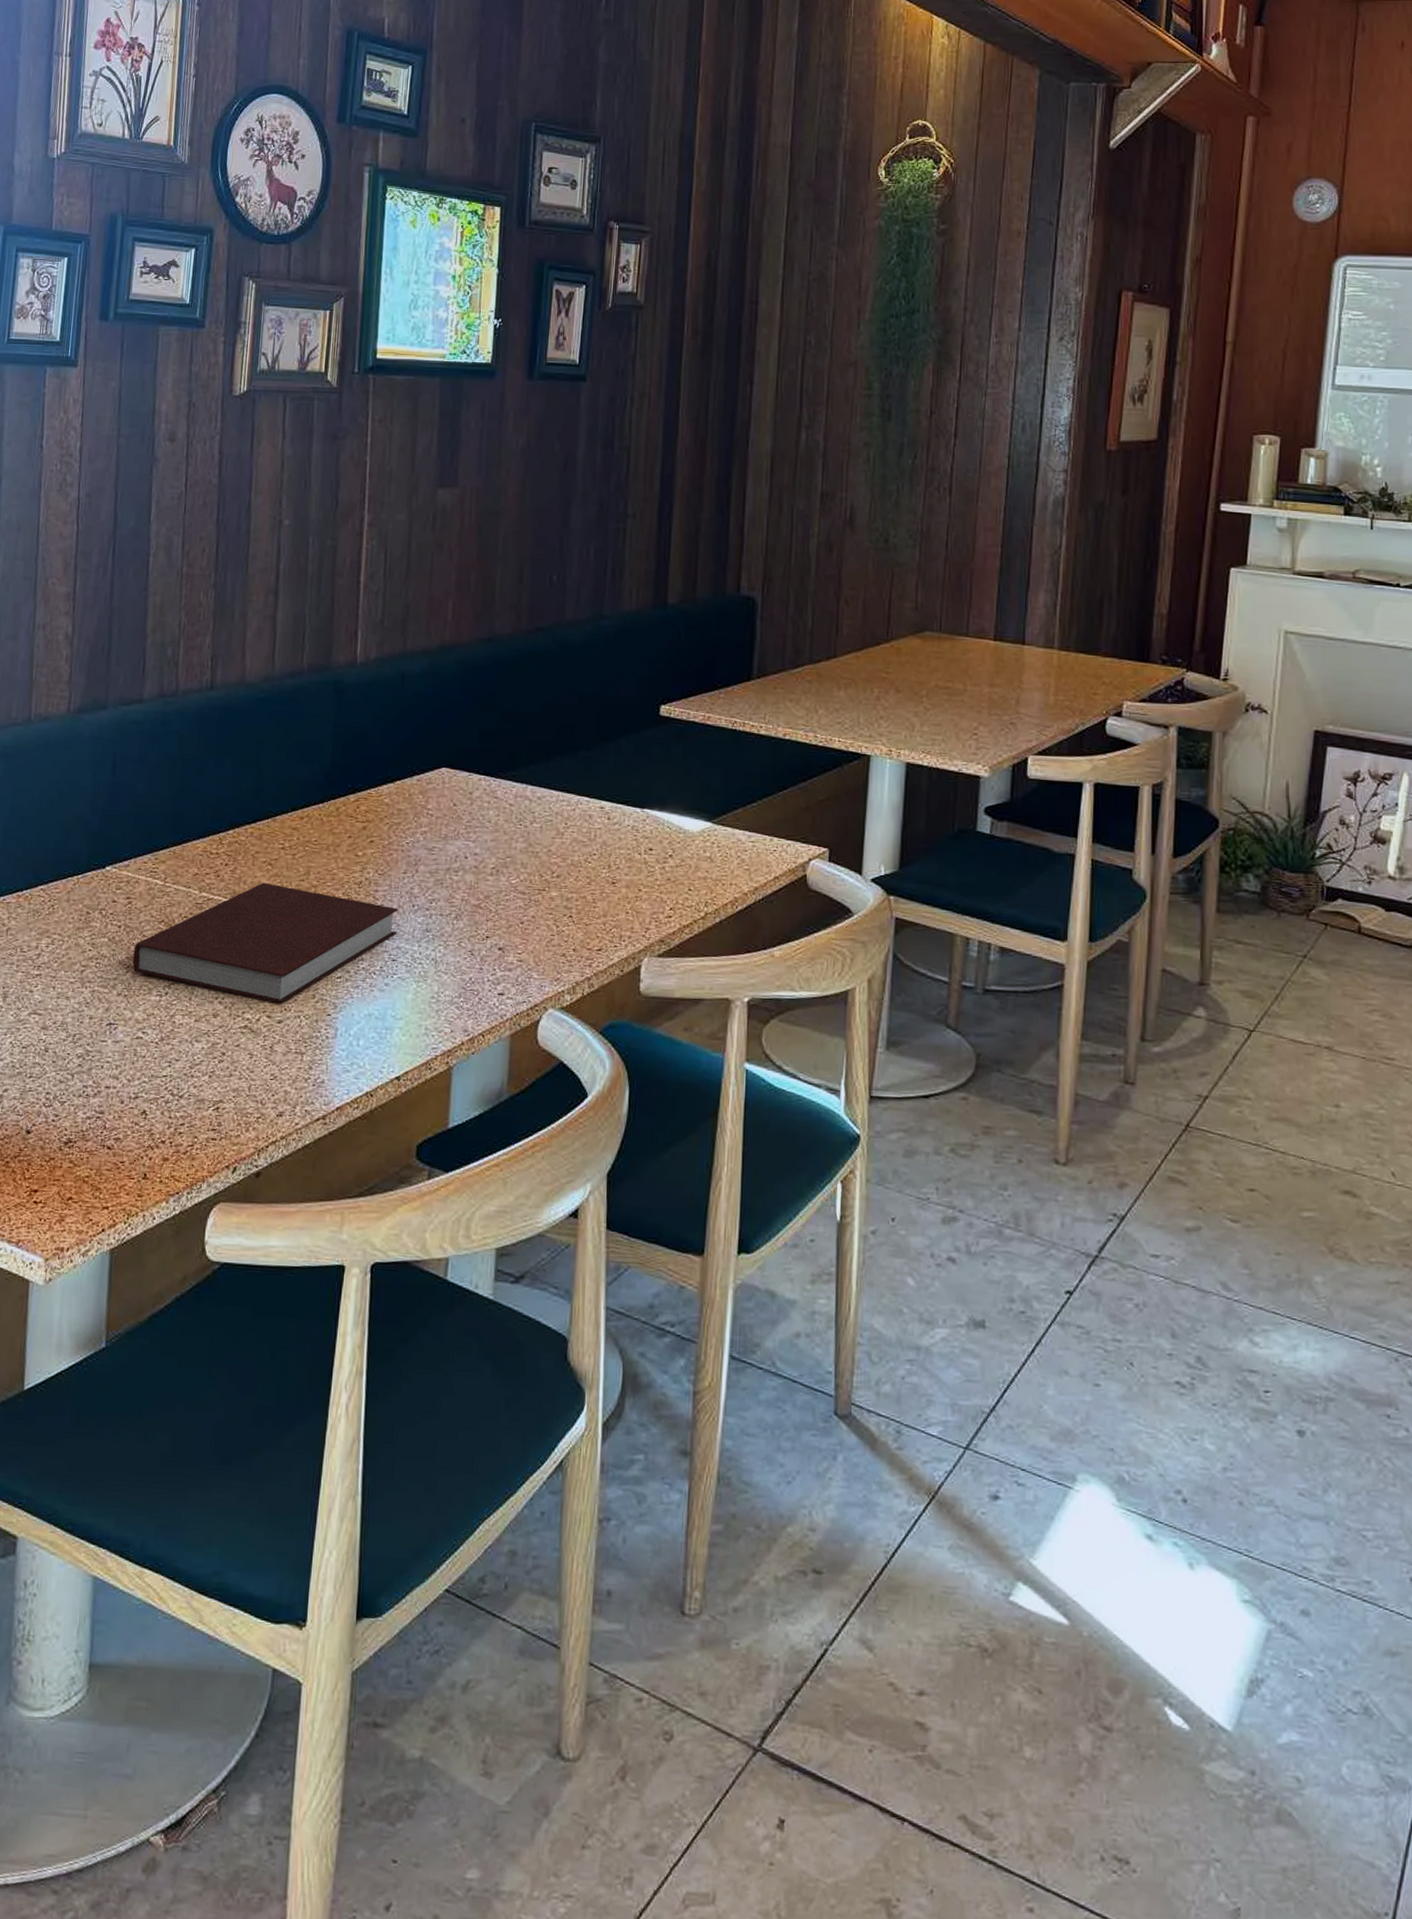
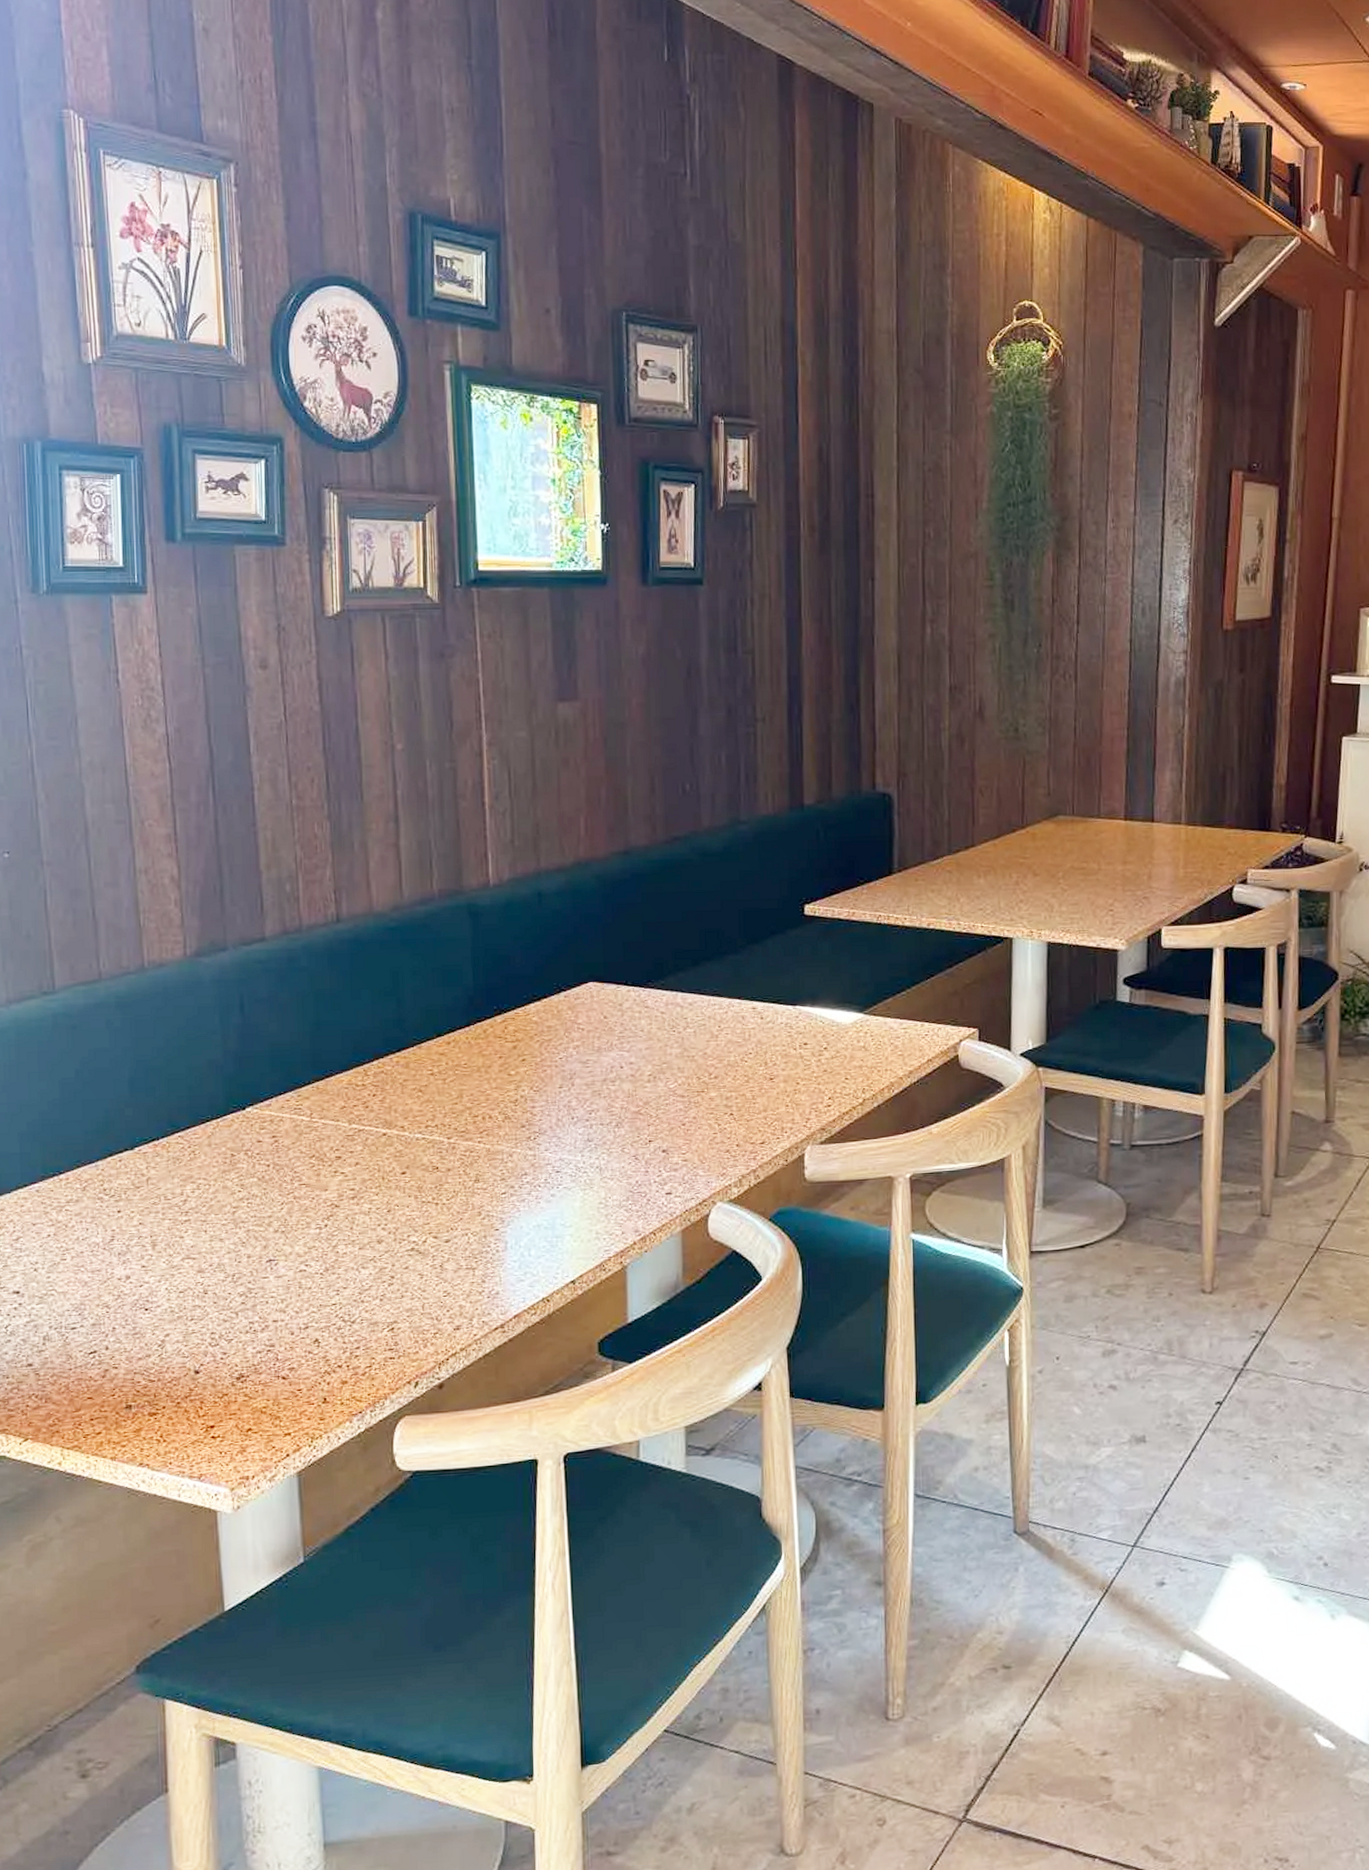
notebook: present [132,882,399,1004] -> none [286,1109,559,1224]

